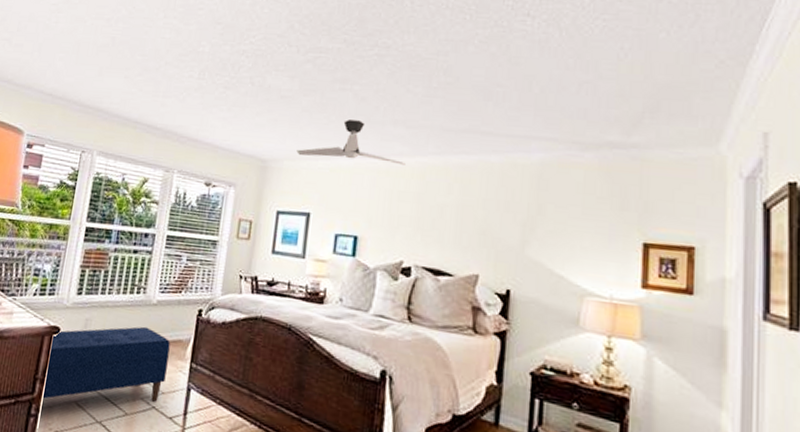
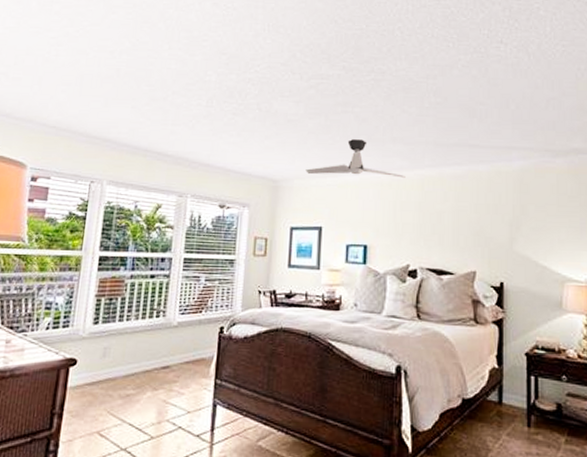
bench: present [40,326,171,402] -> none [59,349,194,435]

